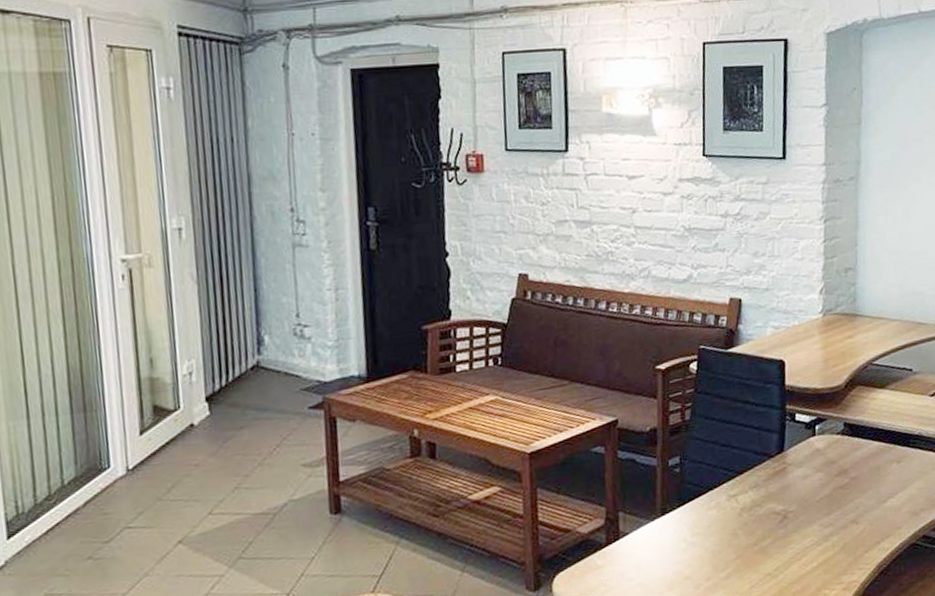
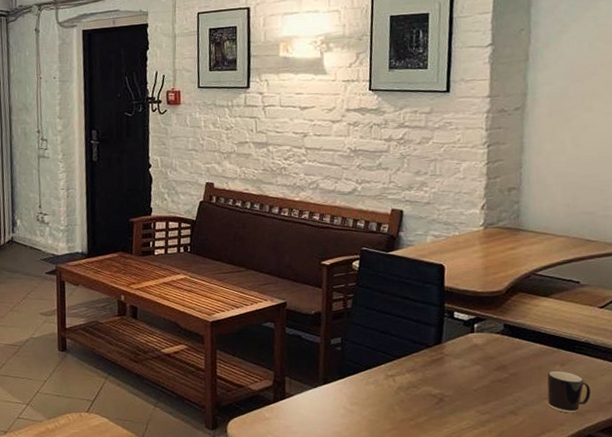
mug: none [885,468,924,515] -> present [547,370,591,413]

